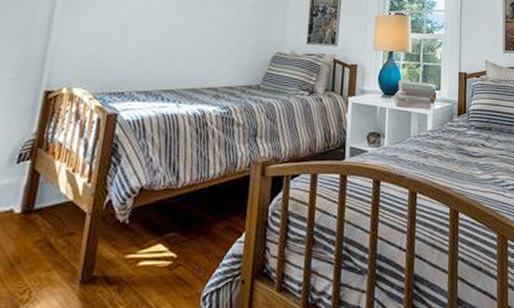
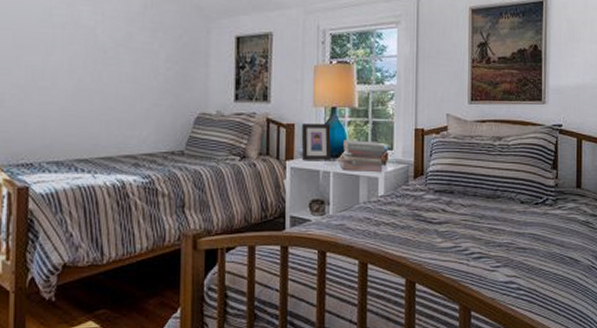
picture frame: none [362,64,388,98] -> present [301,123,331,161]

